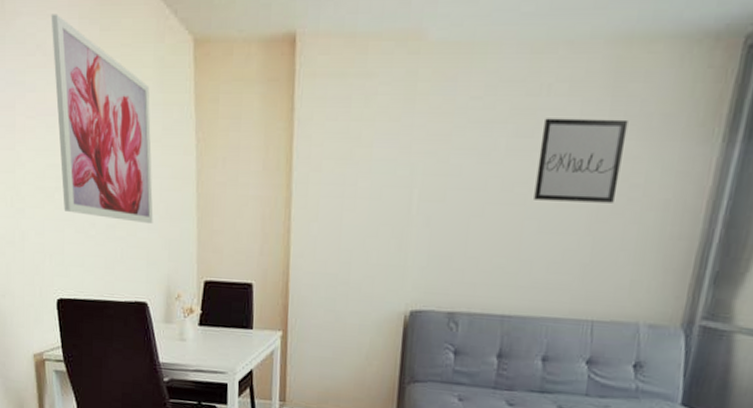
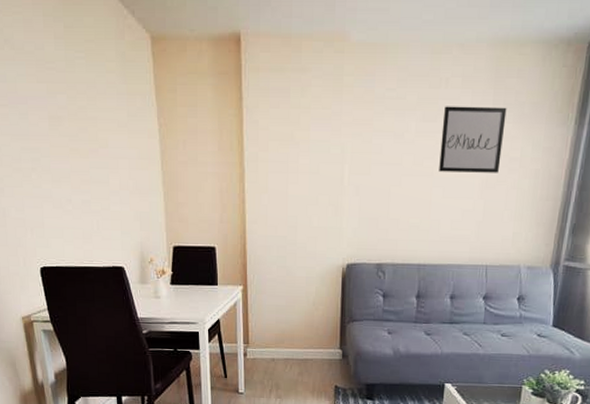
wall art: present [51,14,153,223] -> none [16,11,125,198]

